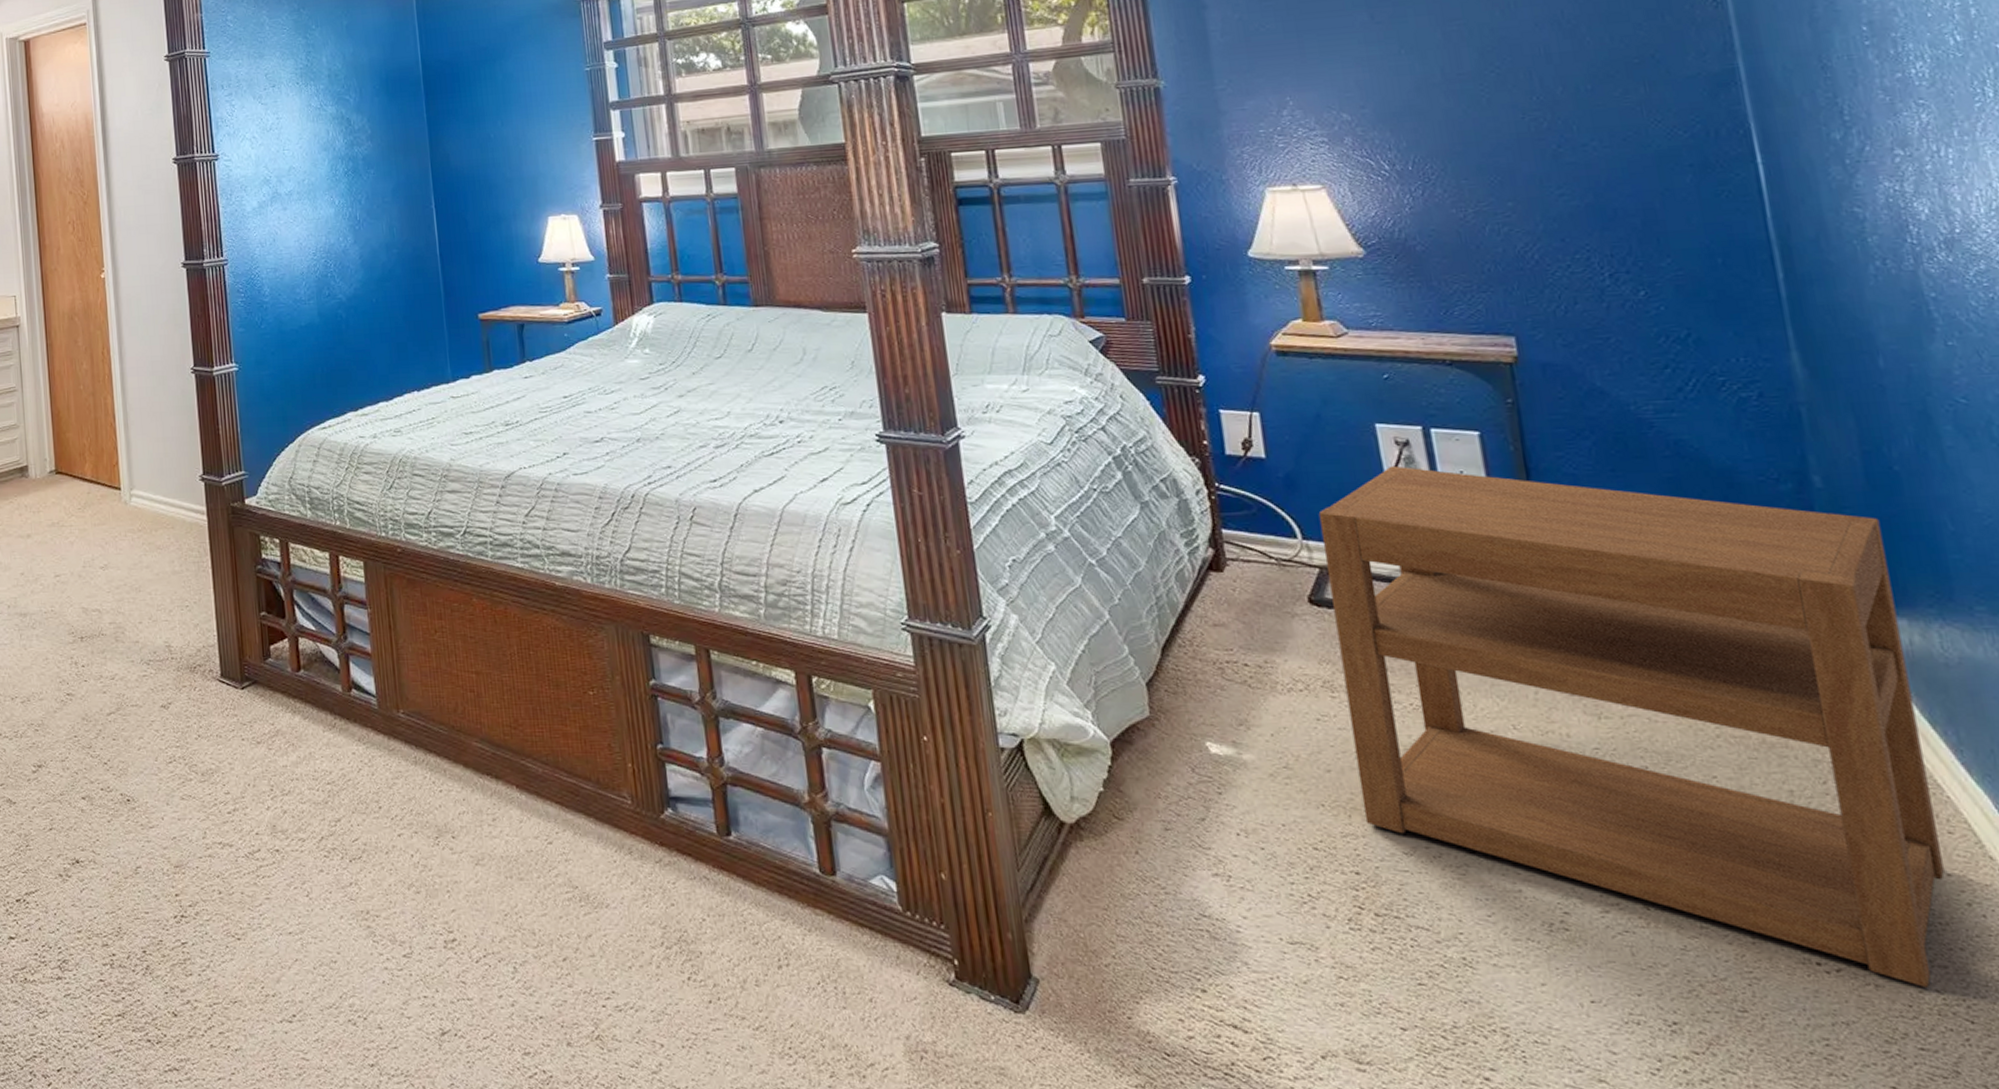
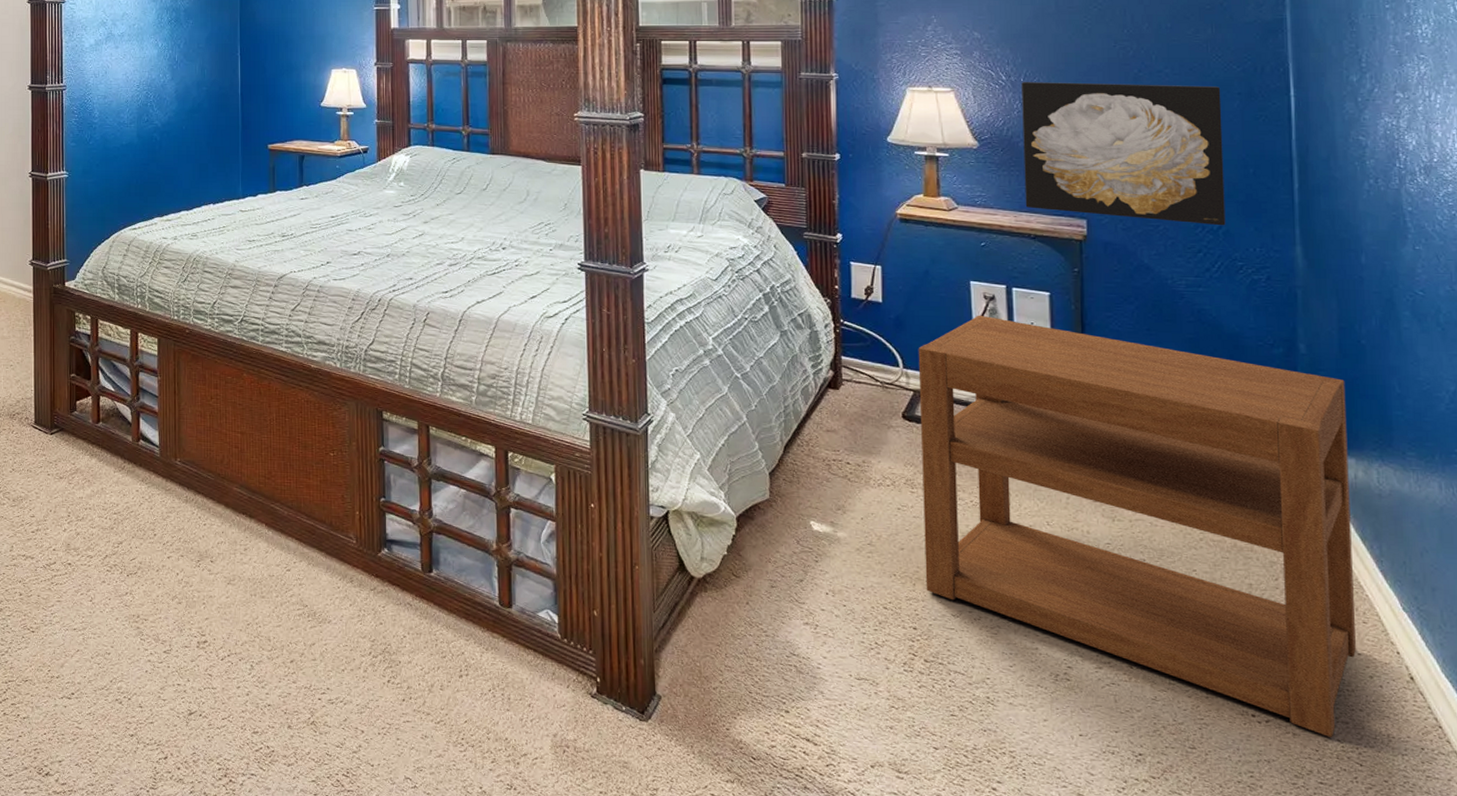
wall art: none [1410,158,1696,333] -> present [1021,82,1226,226]

